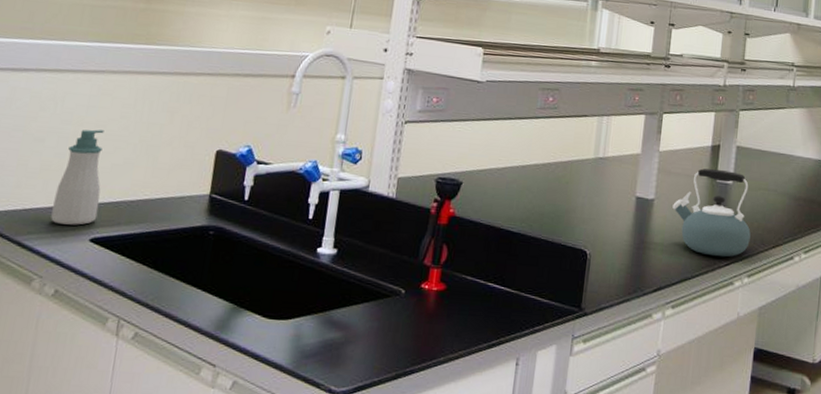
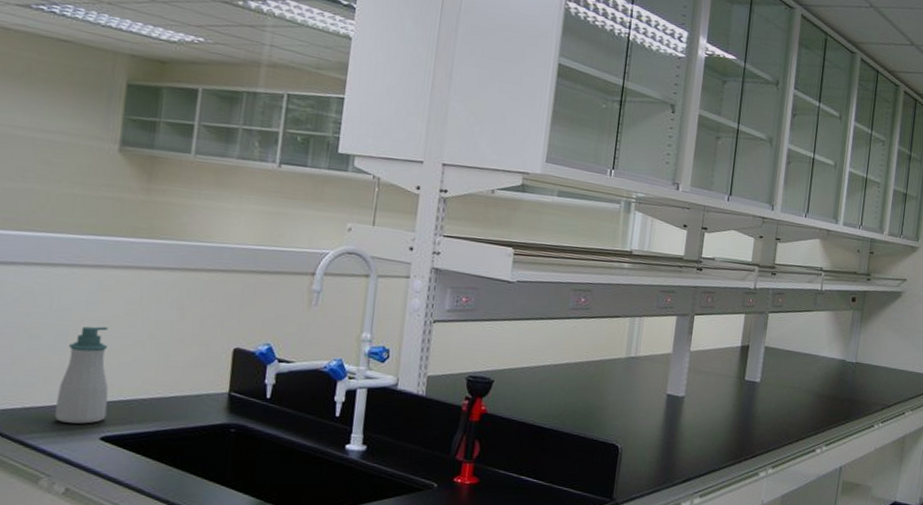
kettle: present [672,168,751,258] -> none [702,368,776,450]

